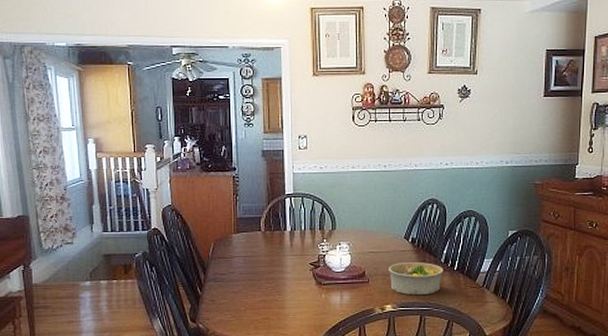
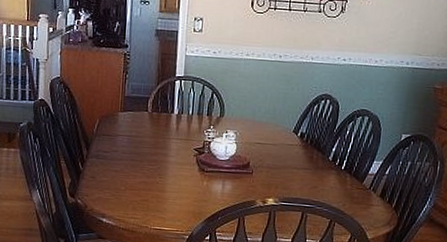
bowl: present [389,262,443,296] -> none [274,156,331,192]

